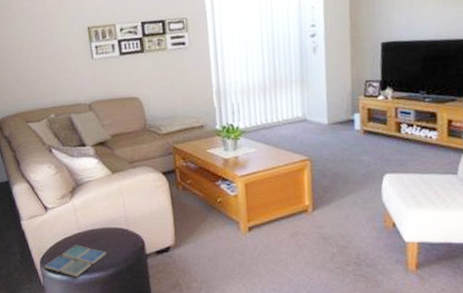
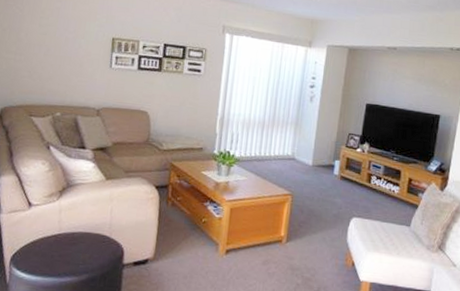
drink coaster: present [44,245,107,278] -> none [13,245,83,280]

